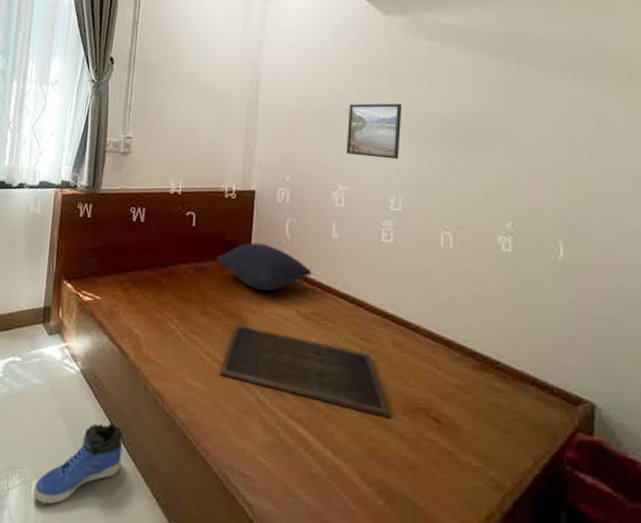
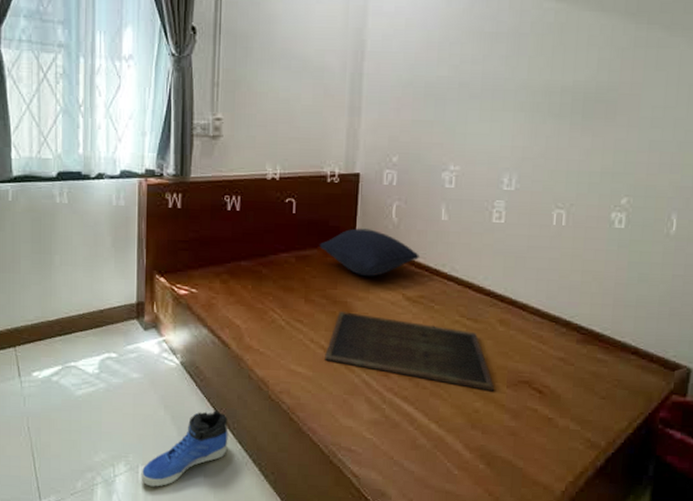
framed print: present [346,103,403,160] -> none [458,73,521,136]

